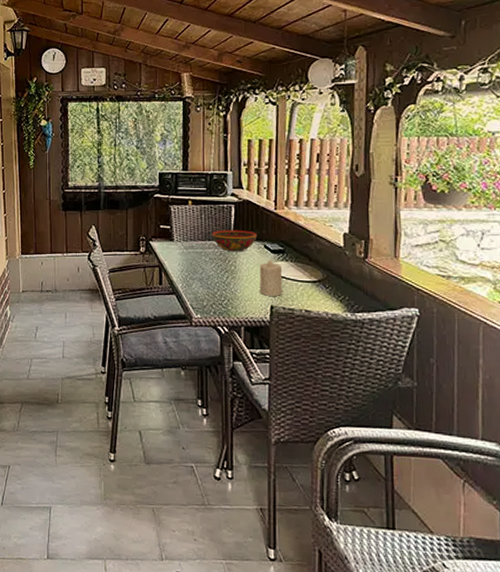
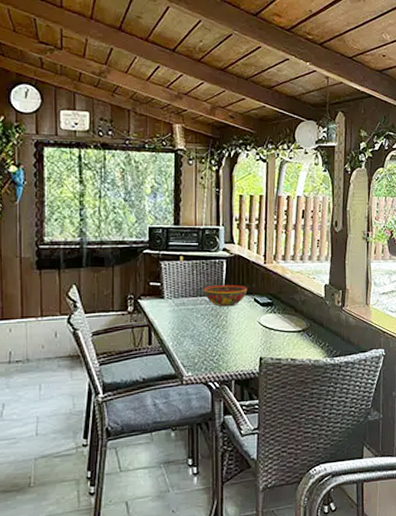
candle: present [259,260,282,296] -> none [249,313,270,348]

